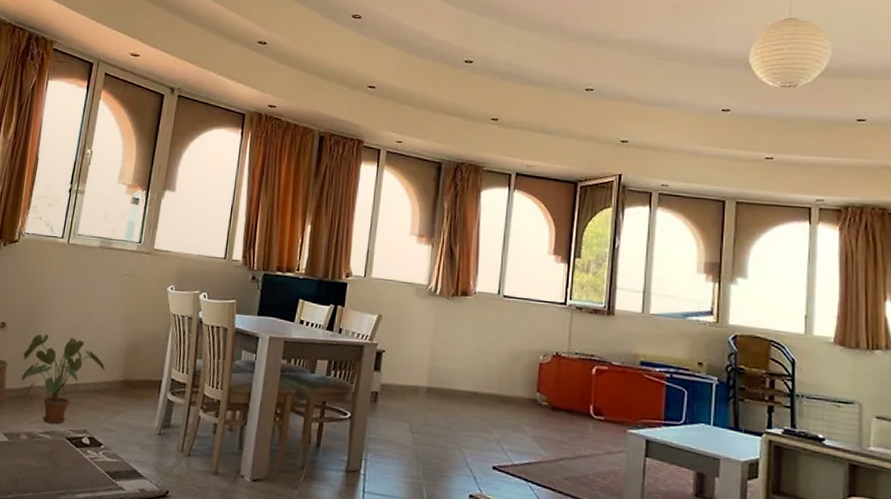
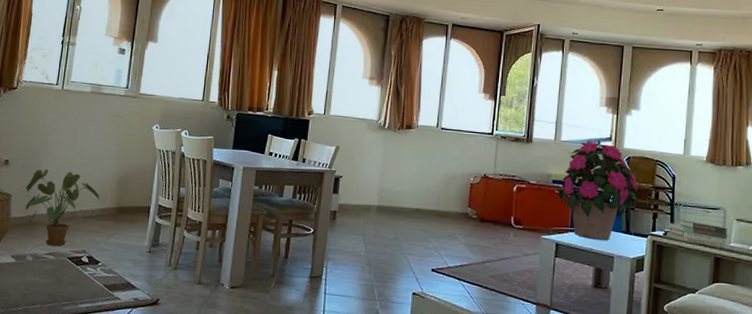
potted flower: none [648,313,748,439] -> present [558,139,638,241]
books: none [786,415,865,453] -> present [666,220,727,248]

